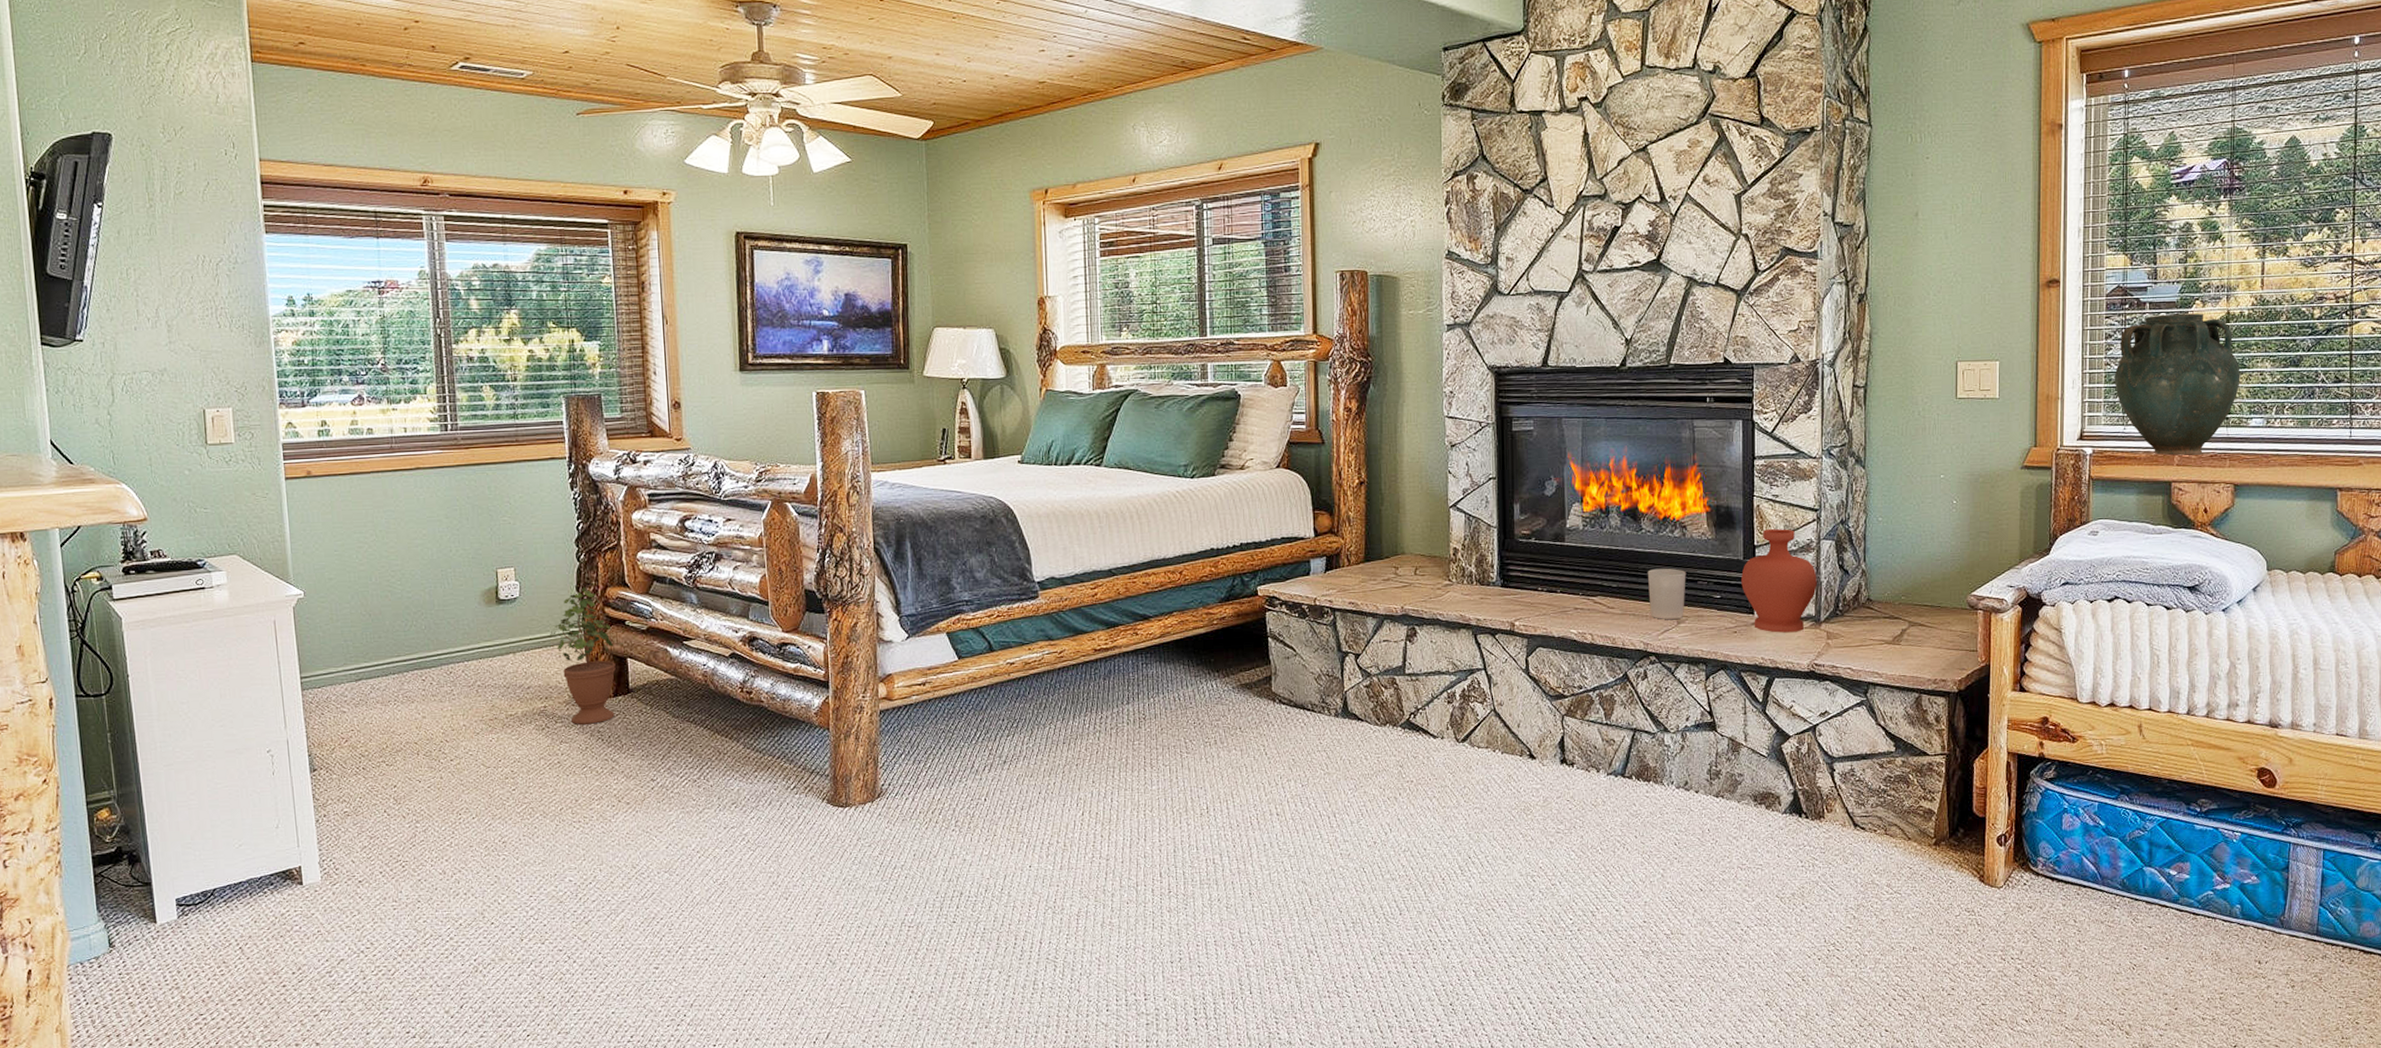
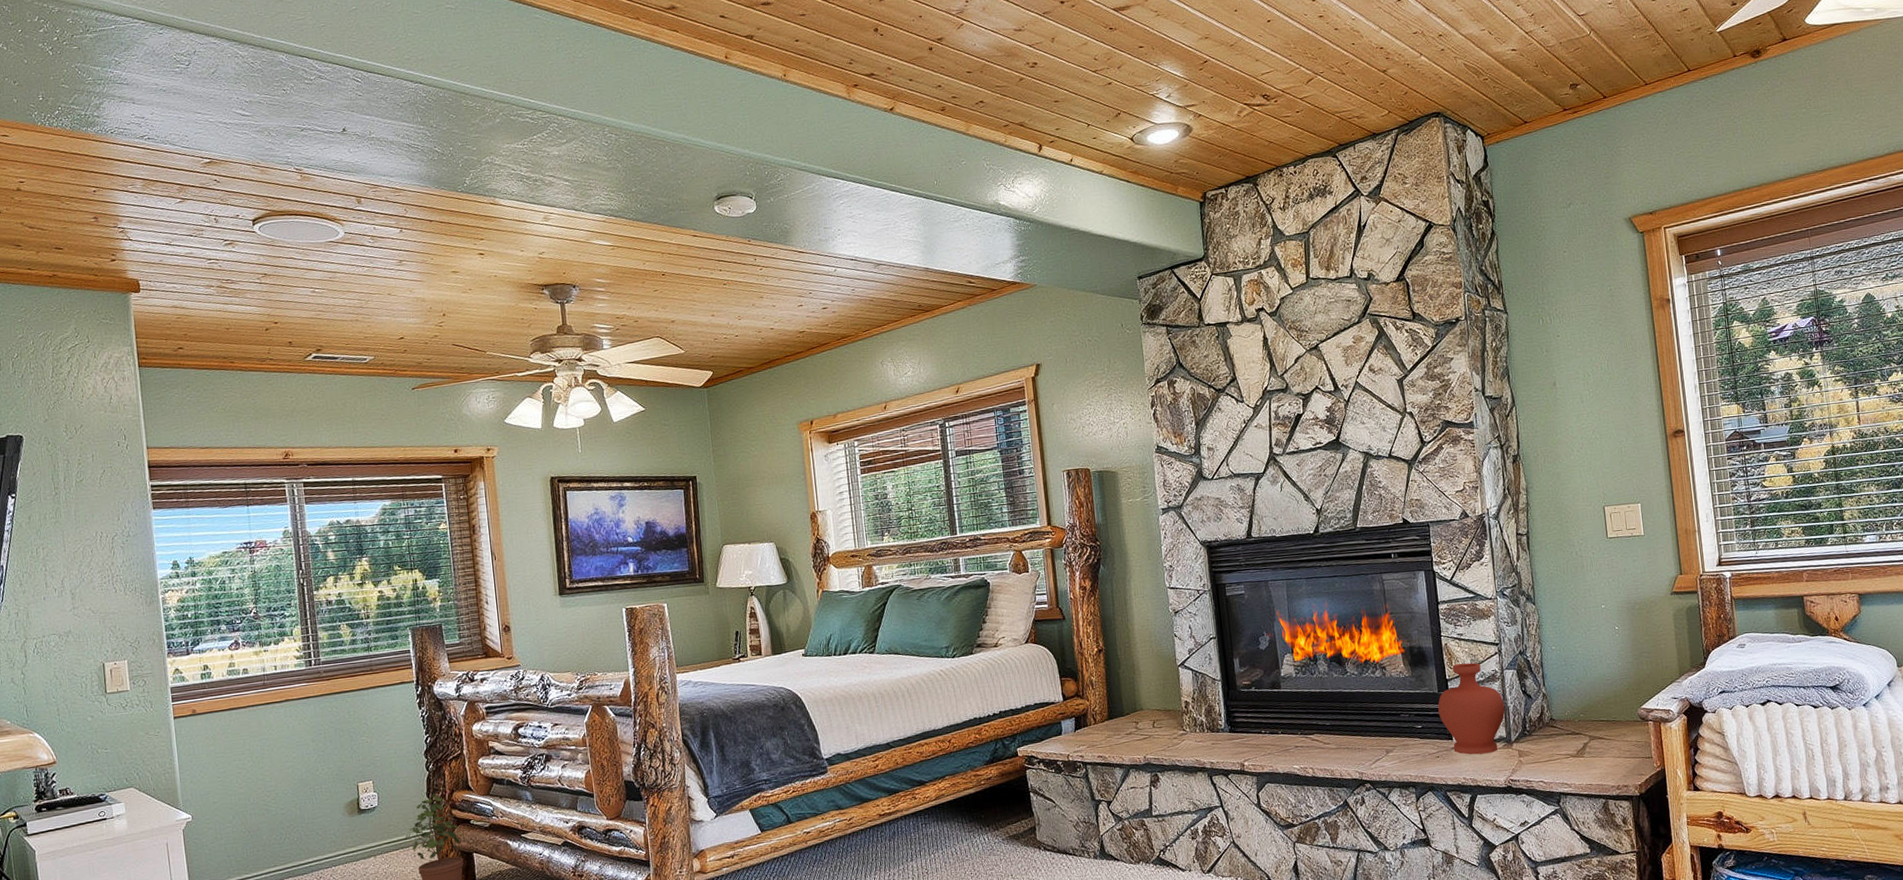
candle holder: present [1647,568,1686,619] -> none [1355,705,1392,751]
vase: present [2114,313,2241,456] -> none [1741,449,1852,574]

